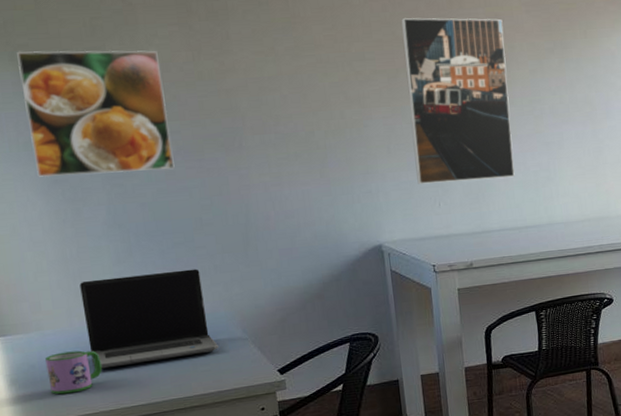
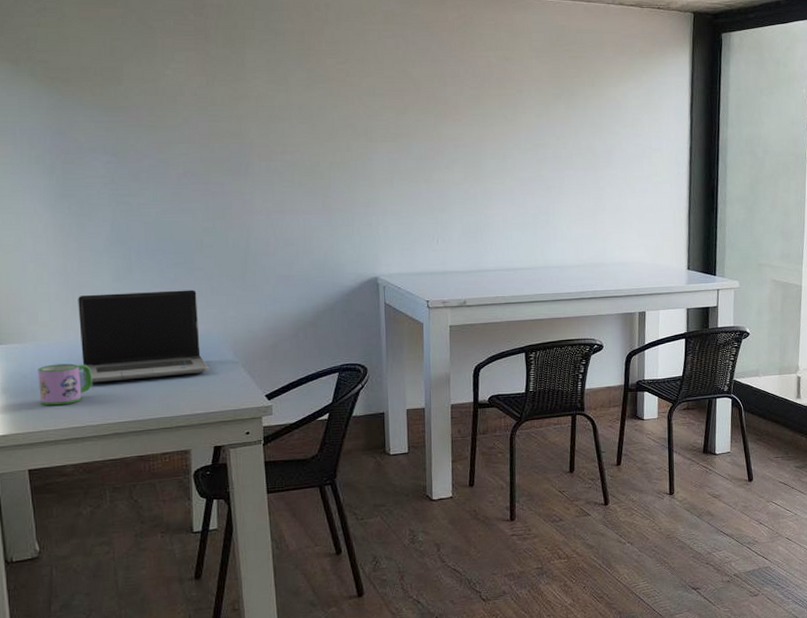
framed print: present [17,50,175,178] -> none [37,66,181,191]
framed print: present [401,18,515,184] -> none [413,57,514,220]

